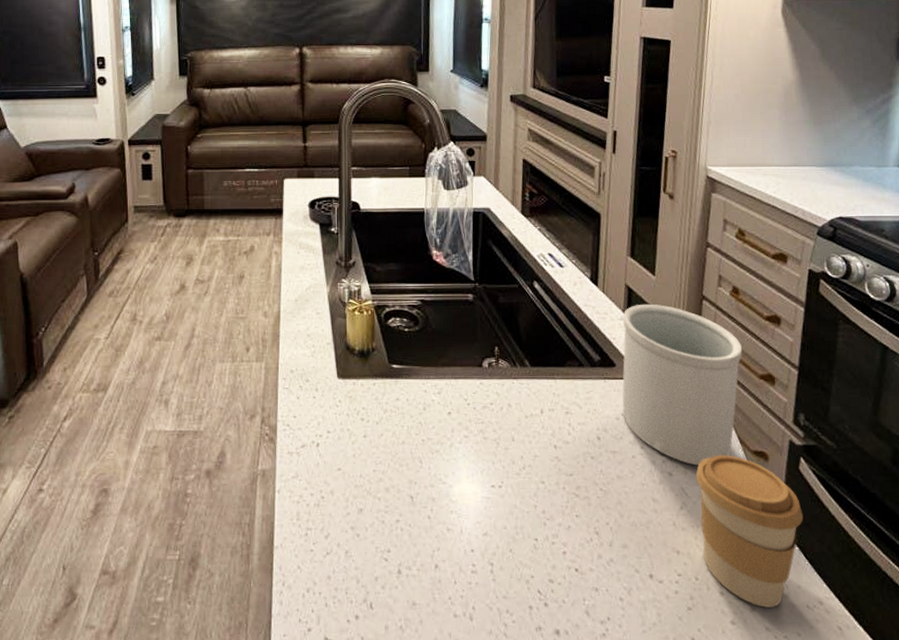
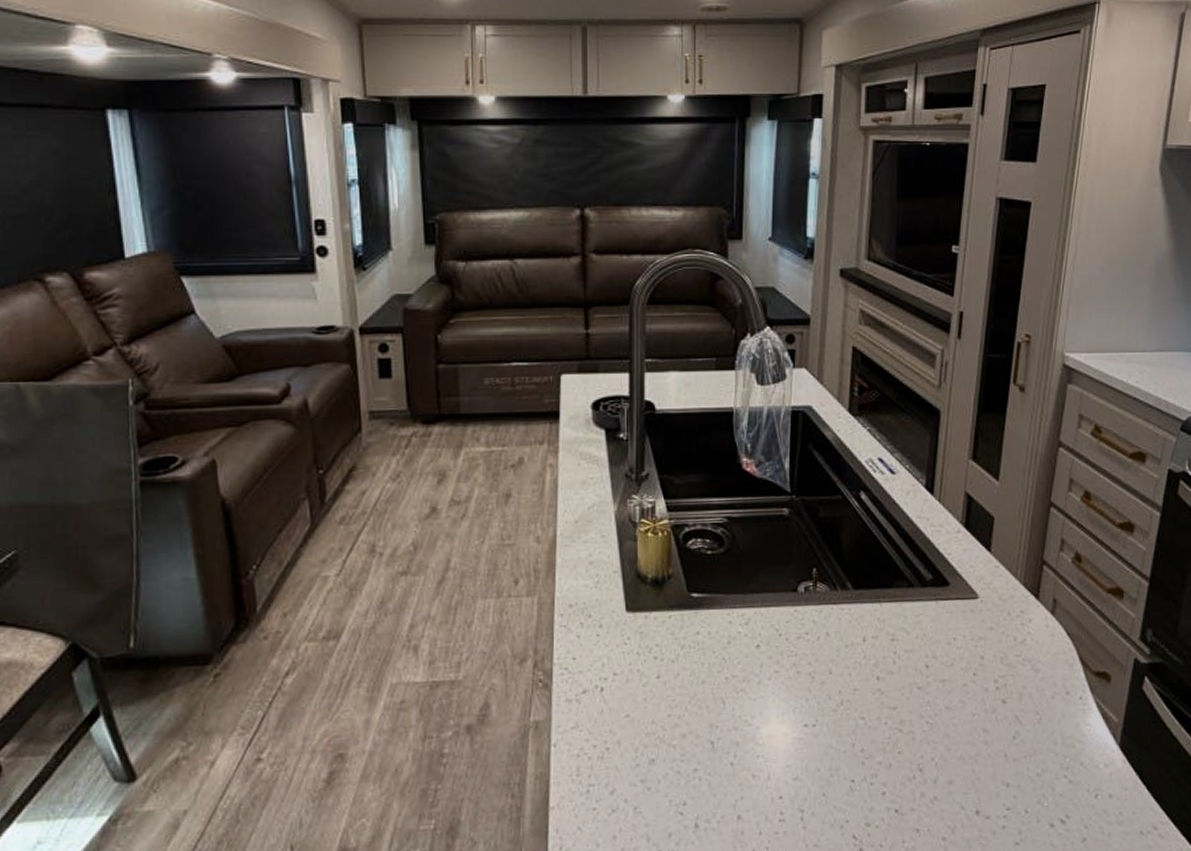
utensil holder: present [622,304,743,466] -> none [956,513,1091,691]
coffee cup: present [695,454,804,608] -> none [1031,677,1144,837]

